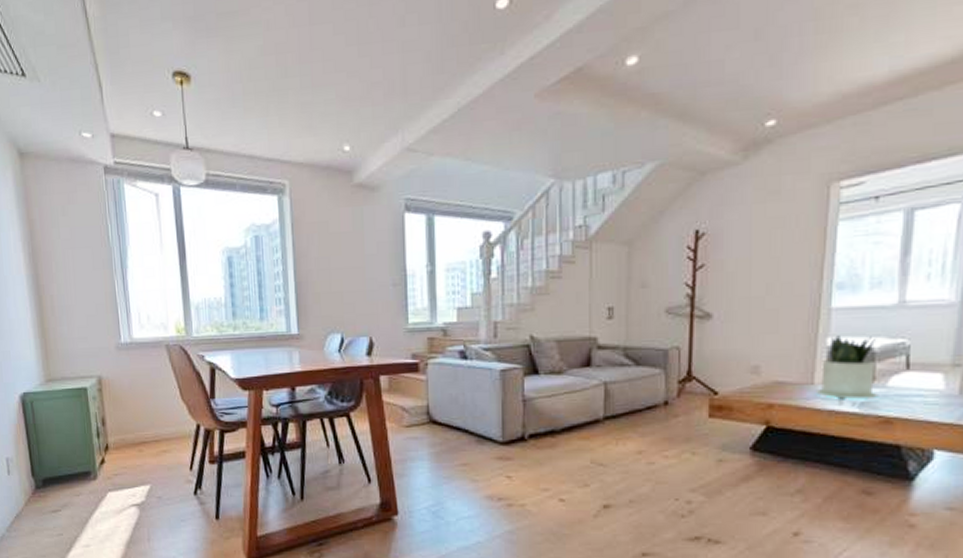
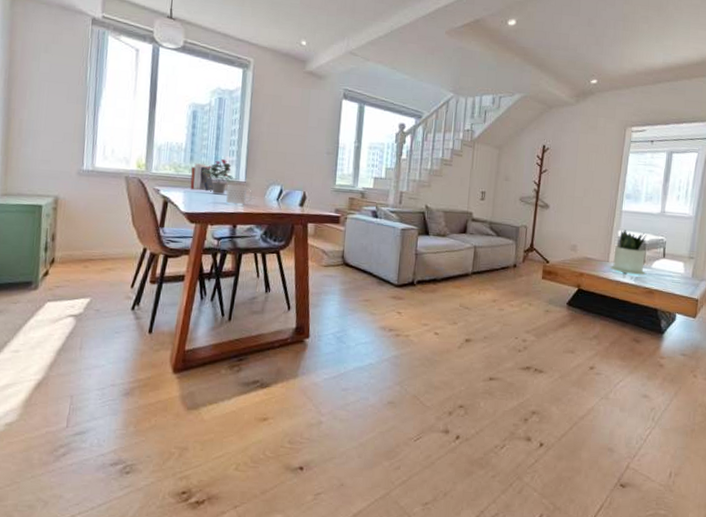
books: none [235,319,264,352] -> present [190,163,214,192]
potted flower: none [248,310,284,354] -> present [202,159,233,195]
mug: none [279,338,309,363] -> present [226,184,252,205]

